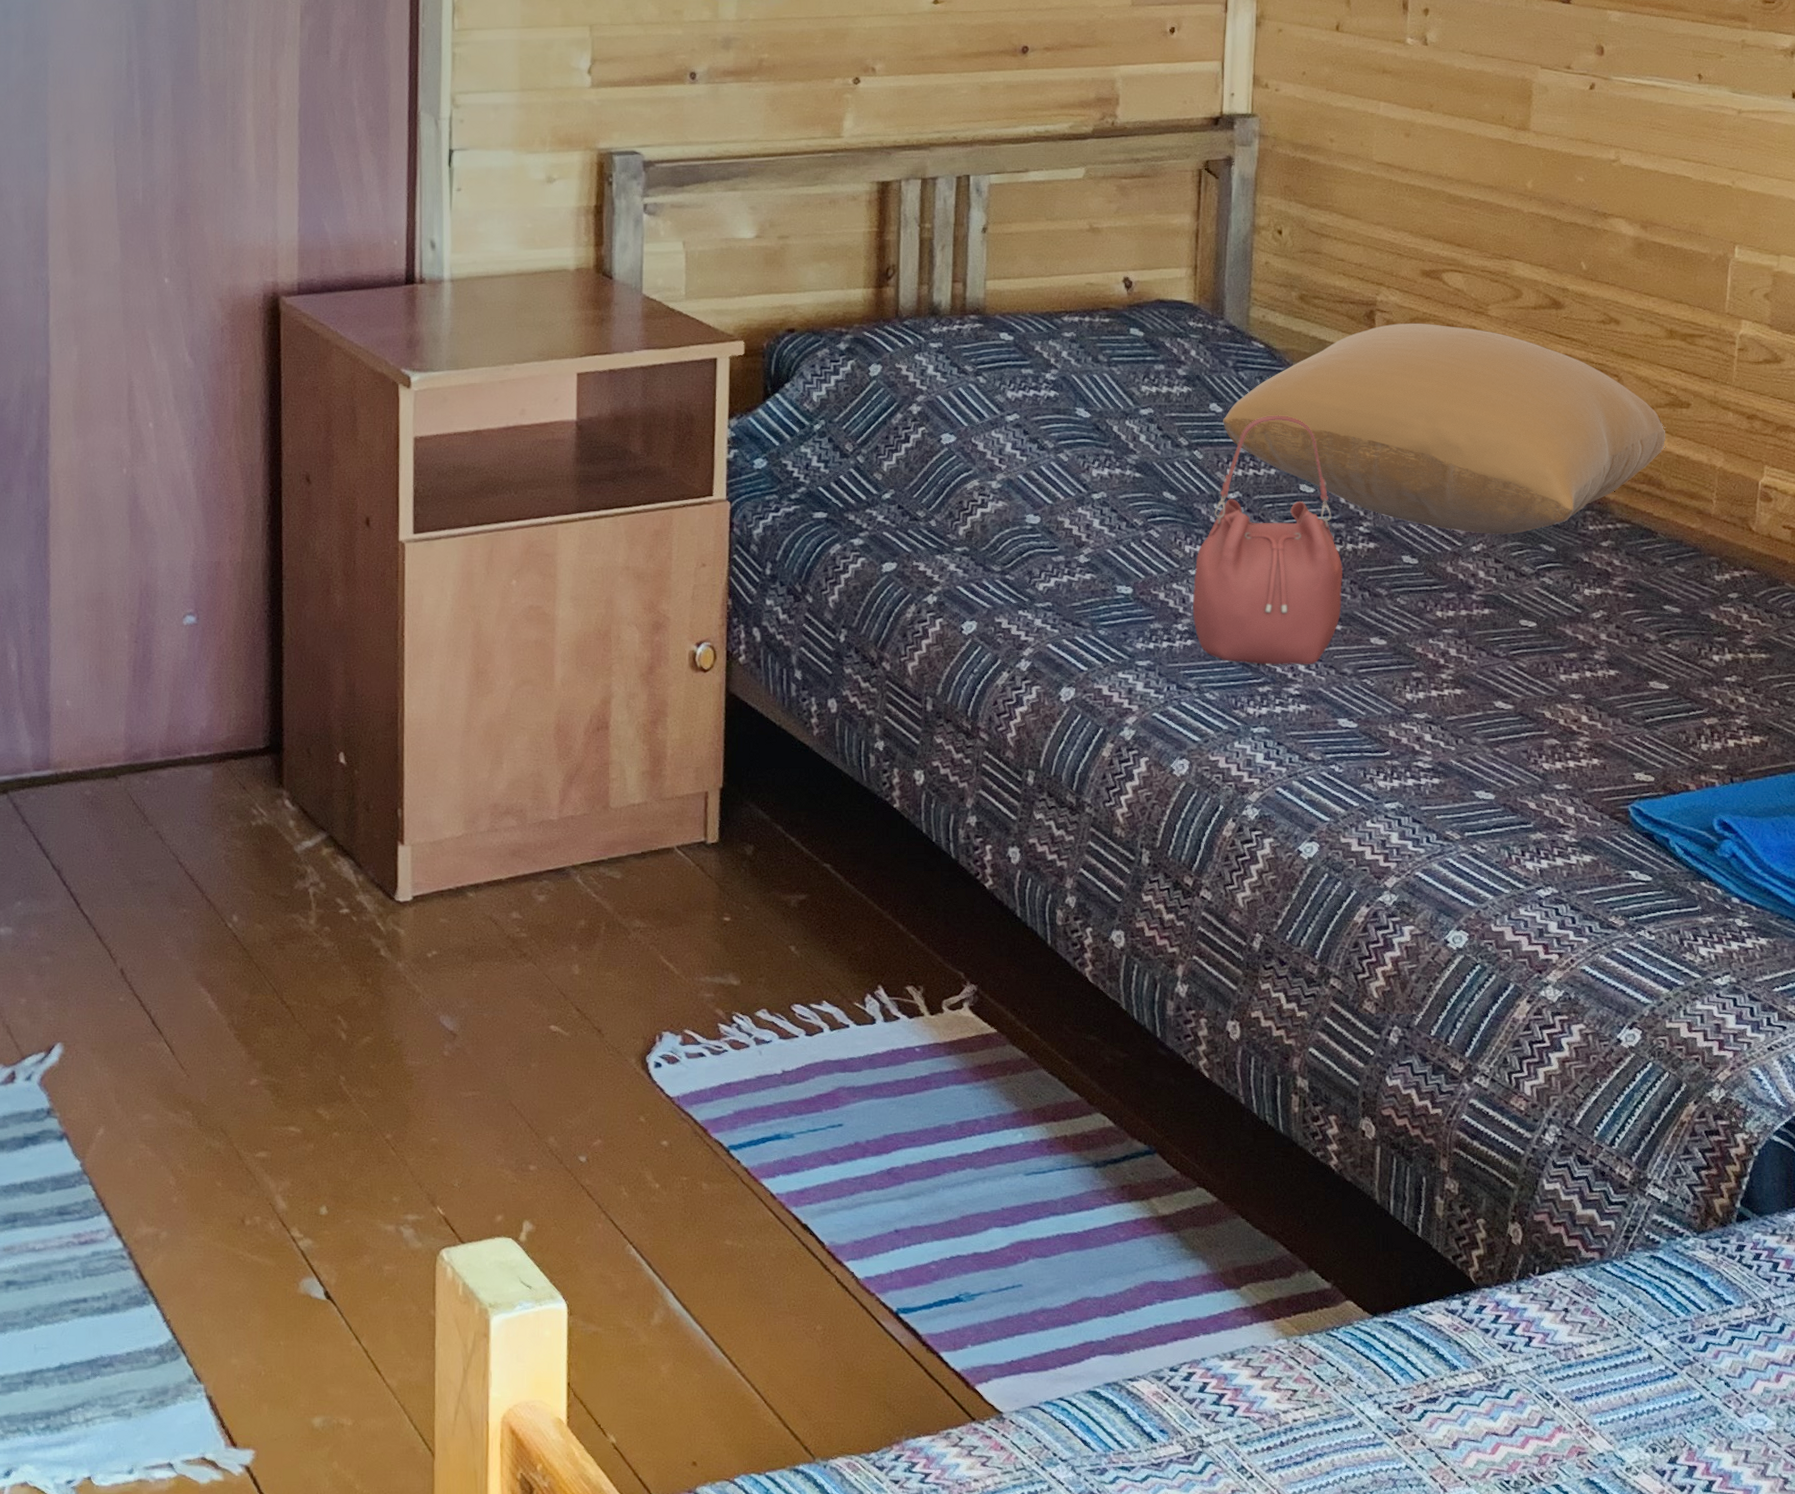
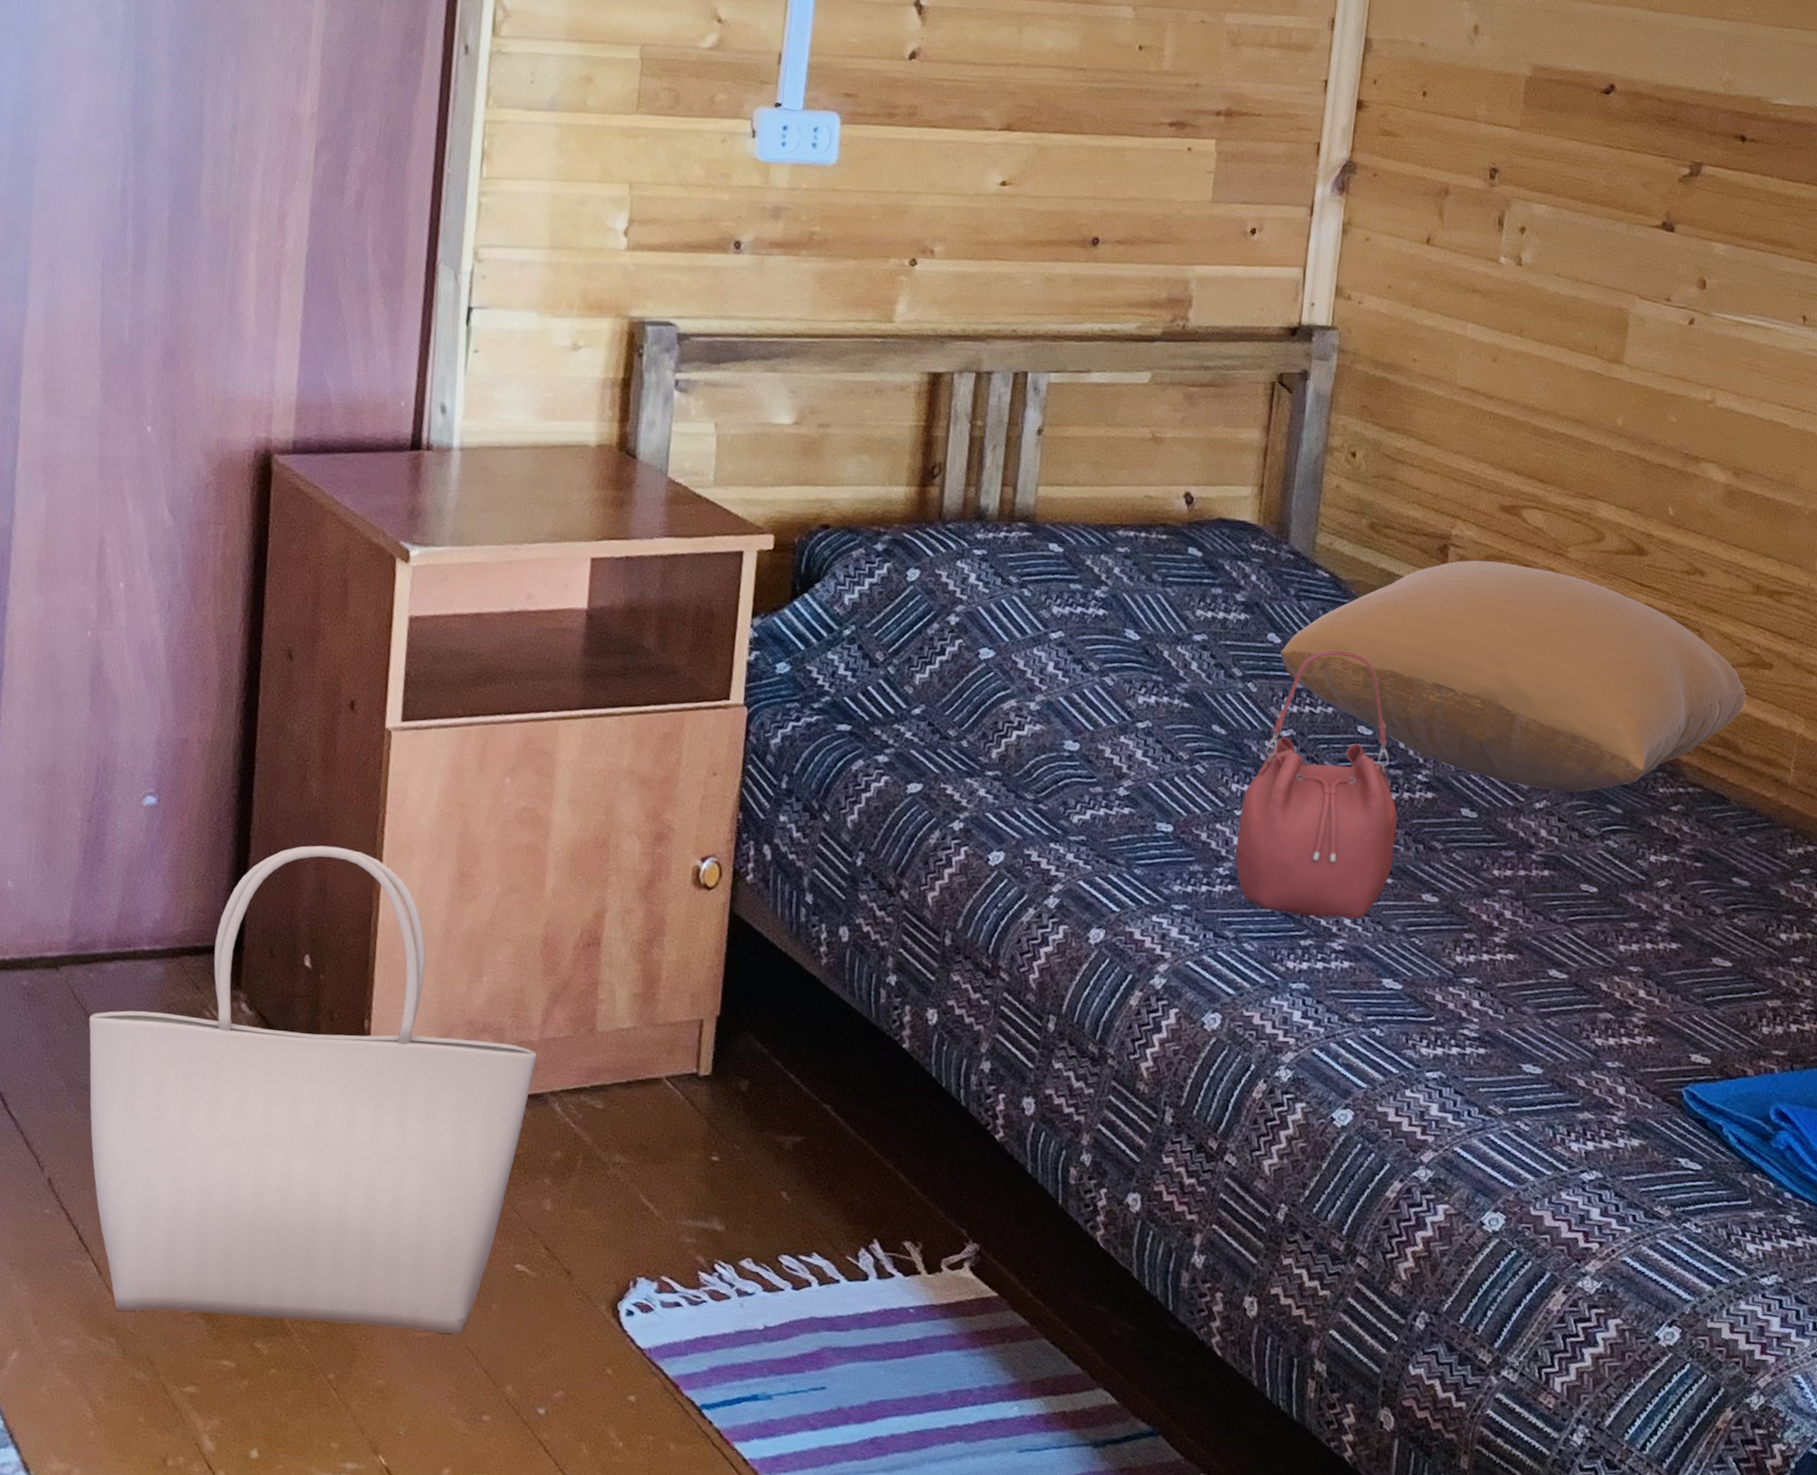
tote bag: none [148,652,558,1092] -> present [89,845,537,1334]

